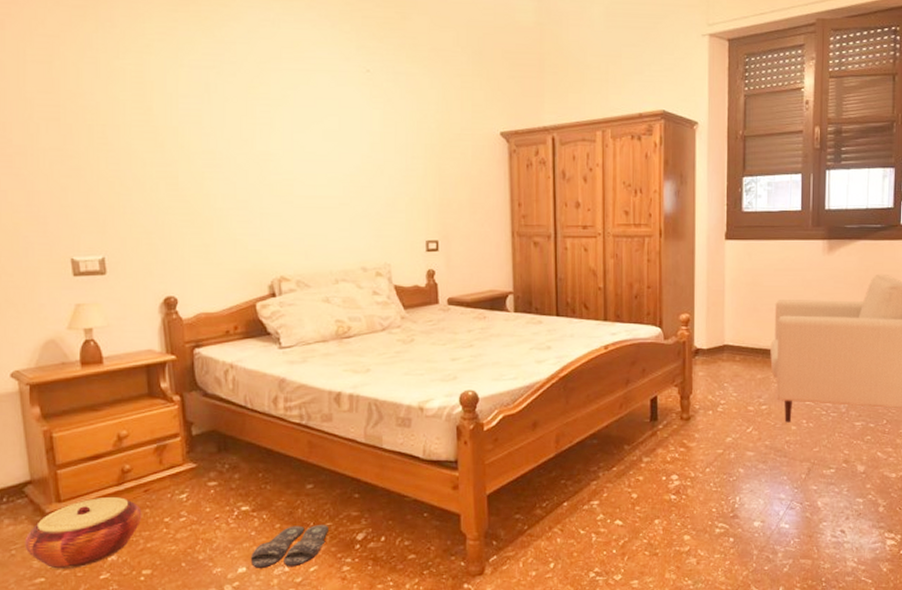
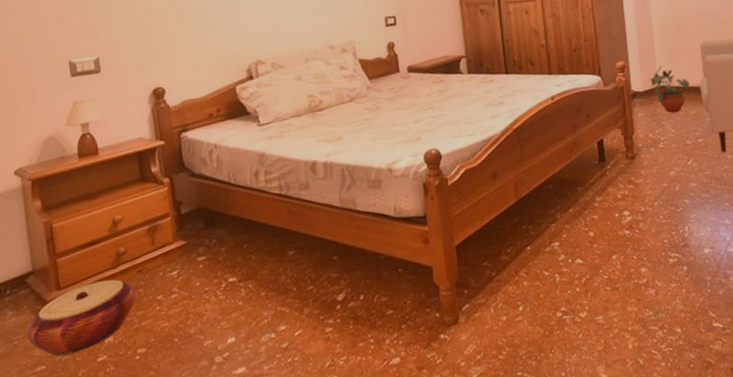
slippers: present [251,525,328,568] -> none [239,289,311,337]
potted plant: none [715,323,759,374] -> present [649,66,690,112]

